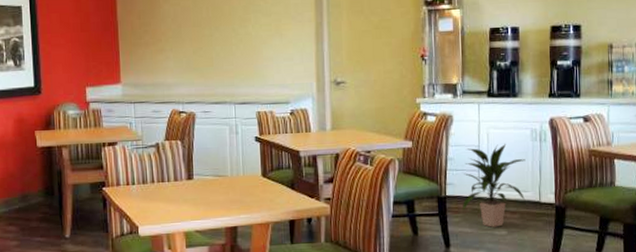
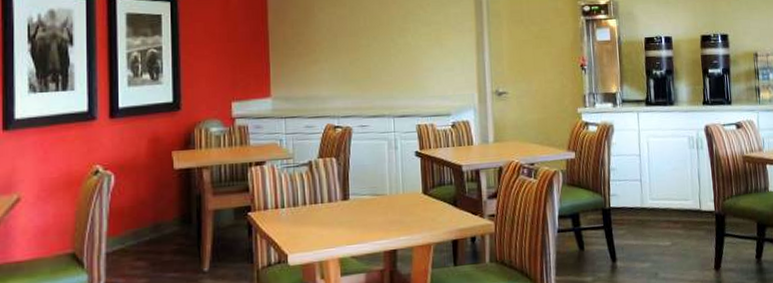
indoor plant: present [462,144,526,227] -> none [626,152,686,239]

